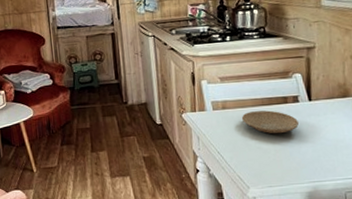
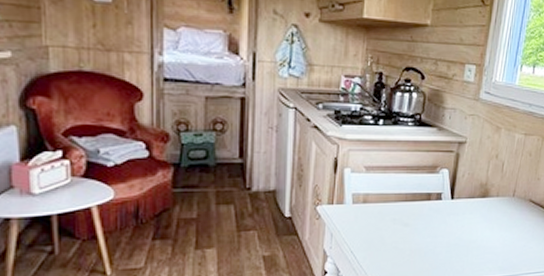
plate: present [241,110,299,134] -> none [381,207,438,233]

